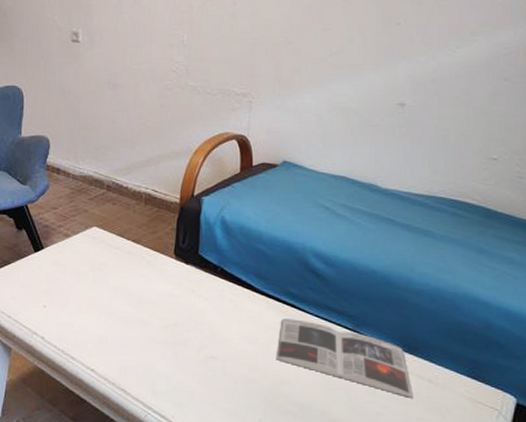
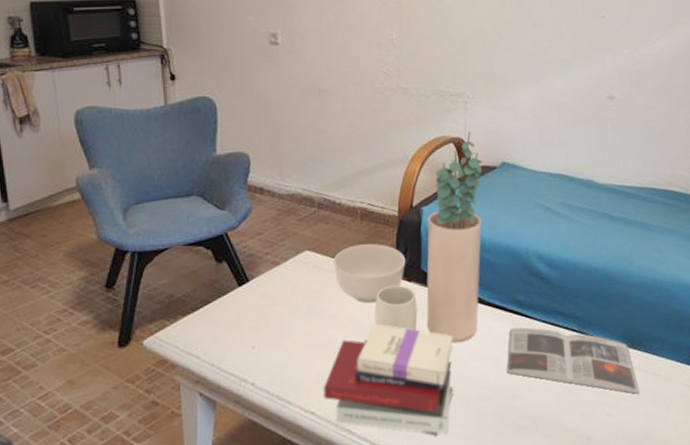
books: none [103,299,226,408] -> present [324,324,453,436]
bowl: none [118,226,185,280] -> present [333,244,406,303]
mug: none [153,266,193,309] -> present [374,285,418,331]
vase: none [202,130,264,325] -> present [426,131,483,342]

